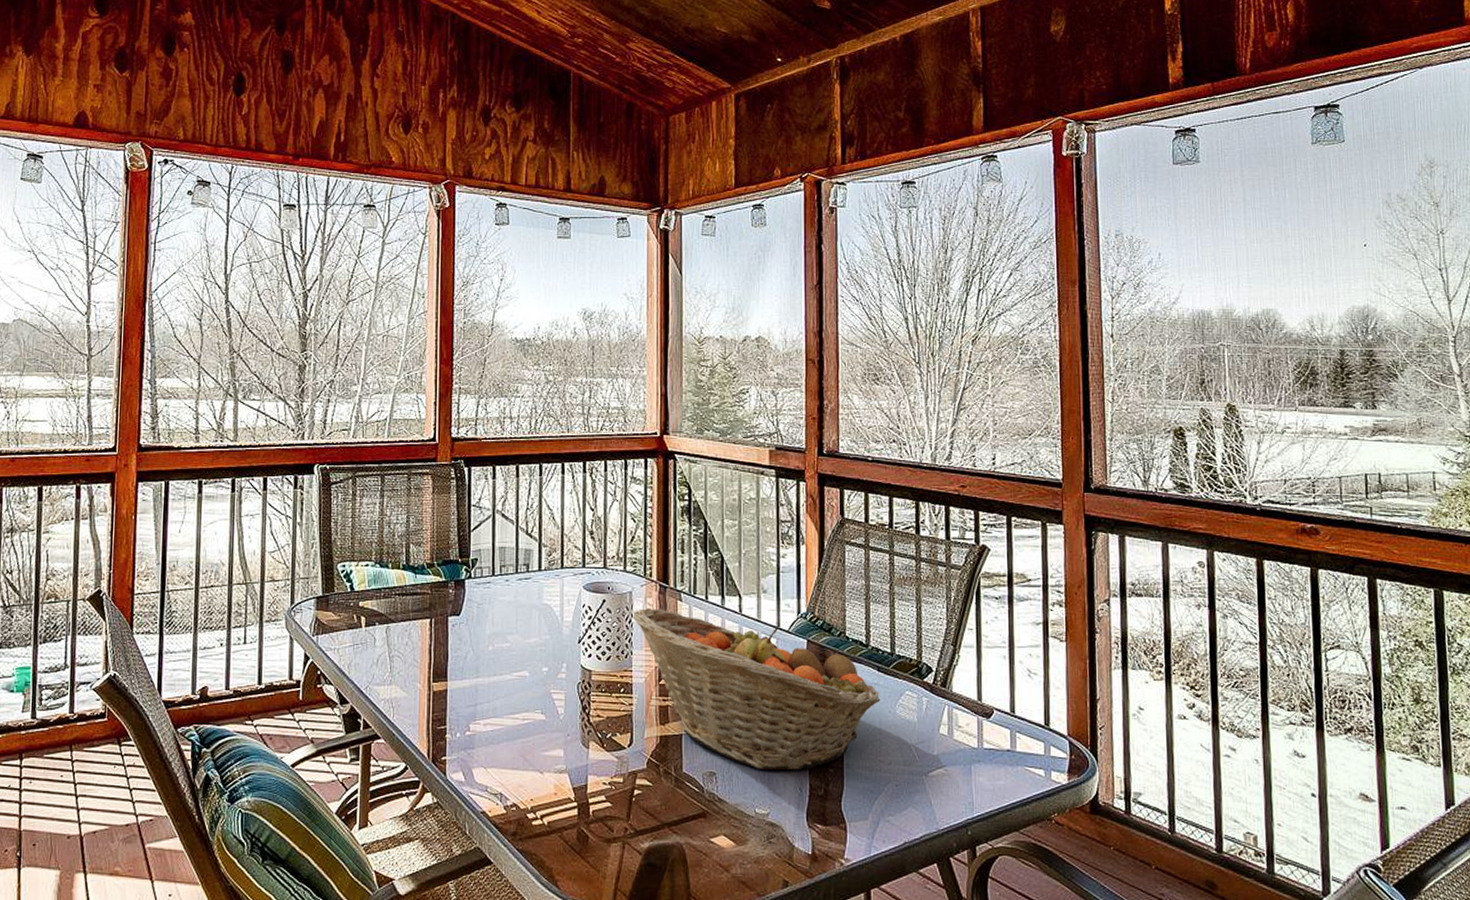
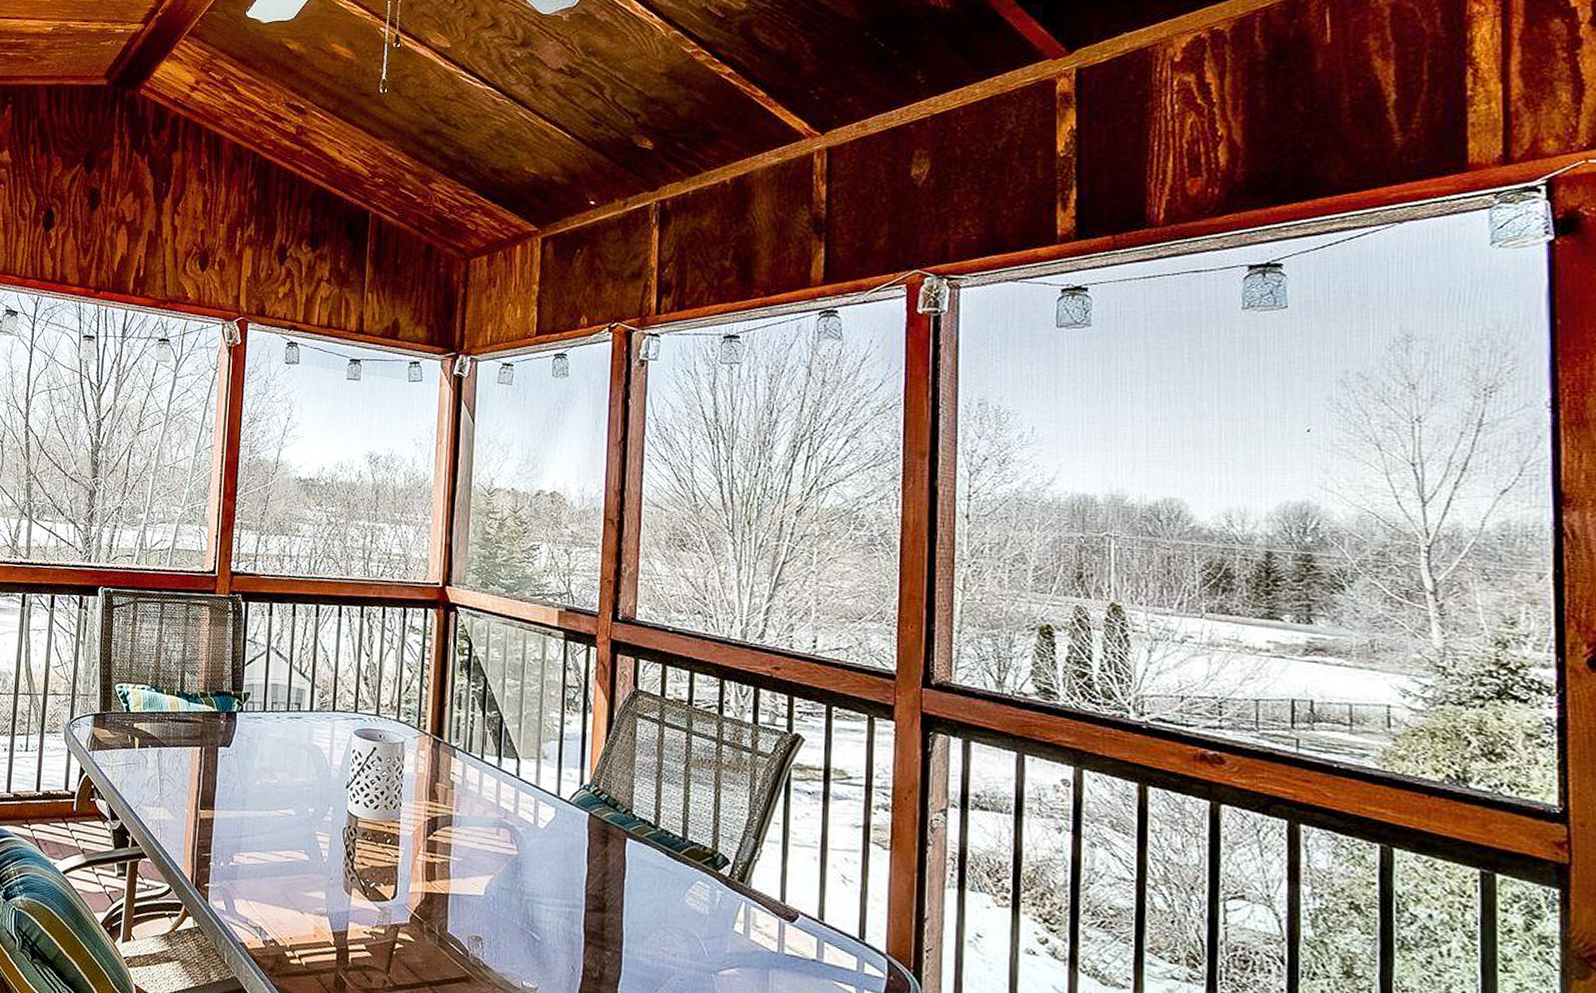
fruit basket: present [633,608,881,771] -> none [403,760,668,949]

